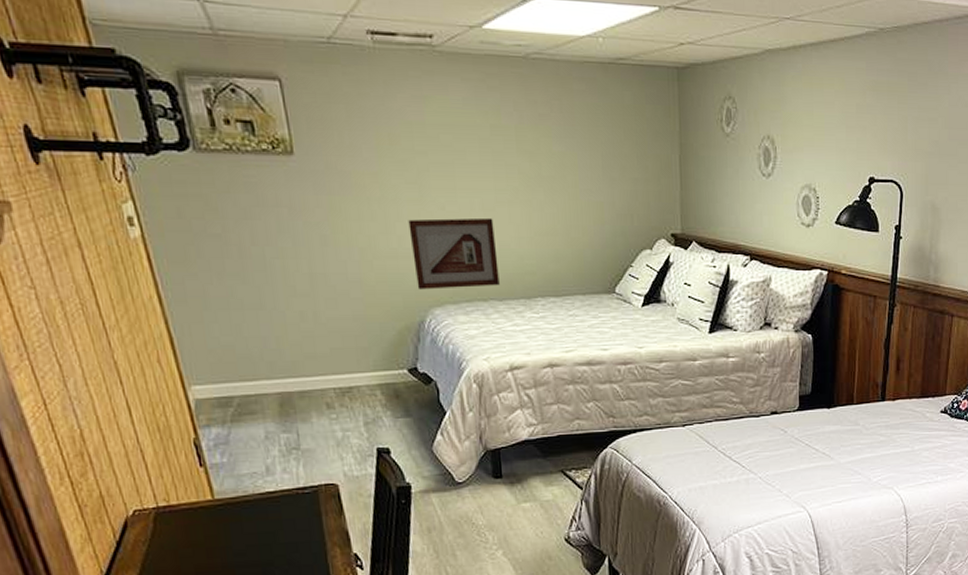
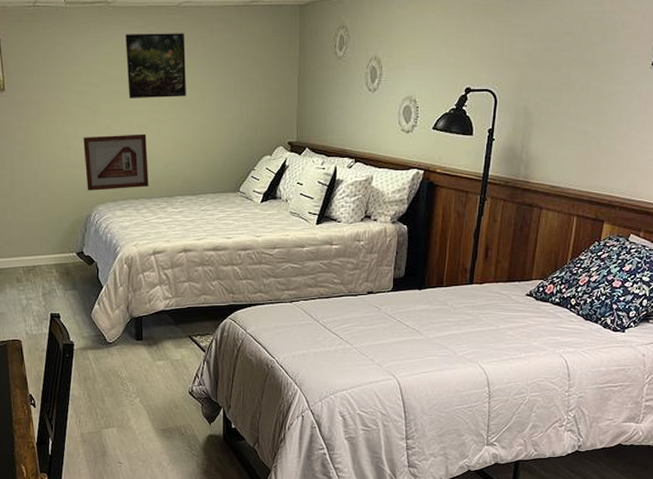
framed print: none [458,88,542,174] -> present [125,33,186,98]

